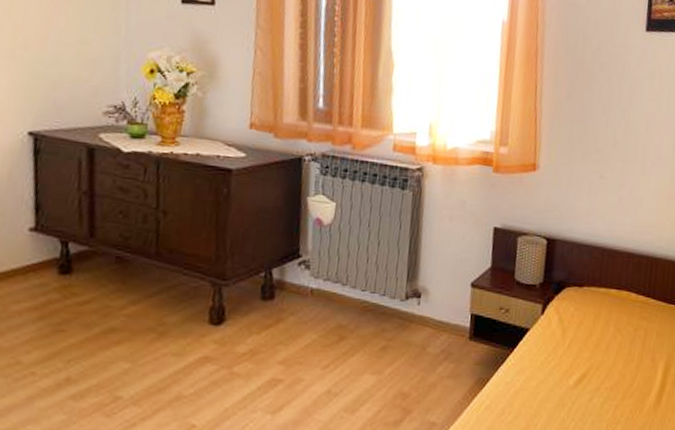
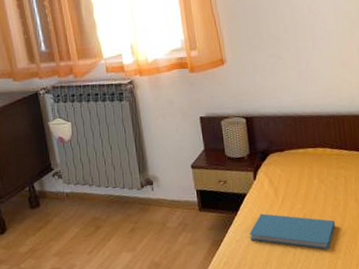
book: none [522,355,624,411] -> present [249,213,336,250]

